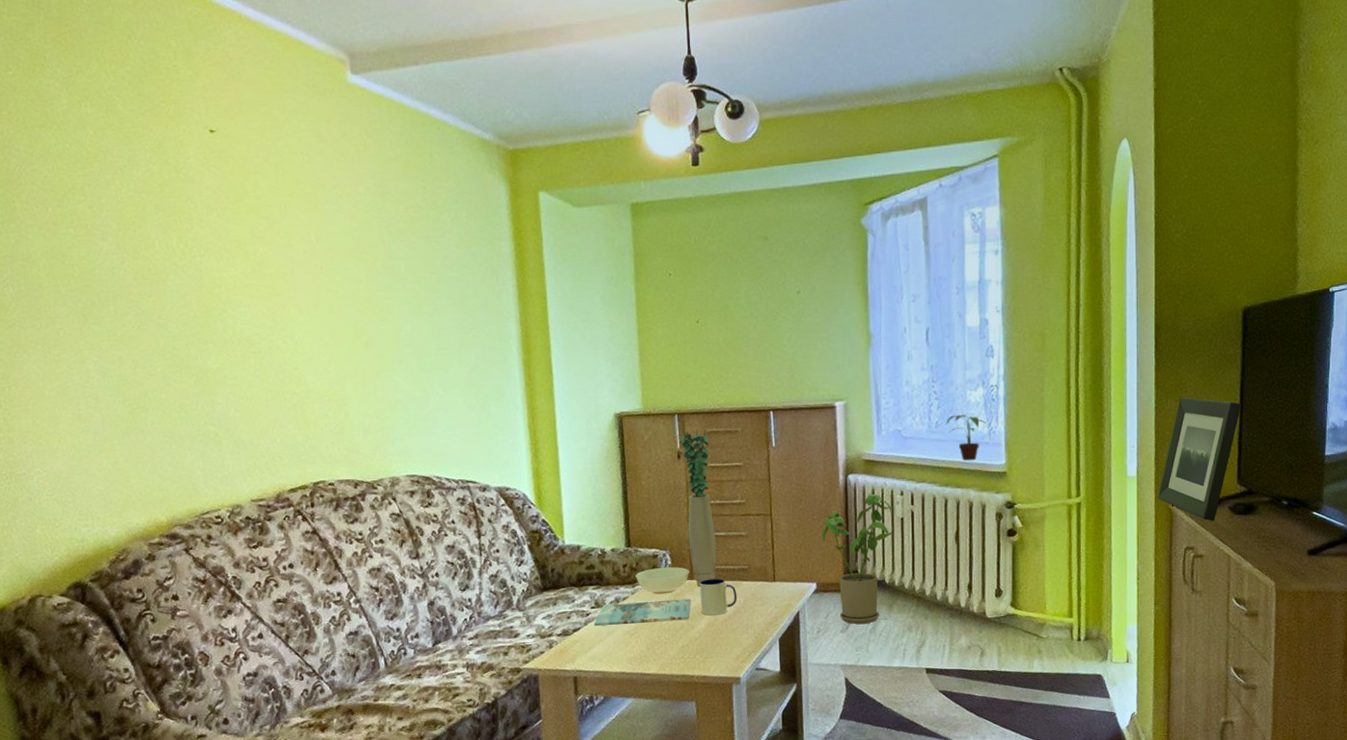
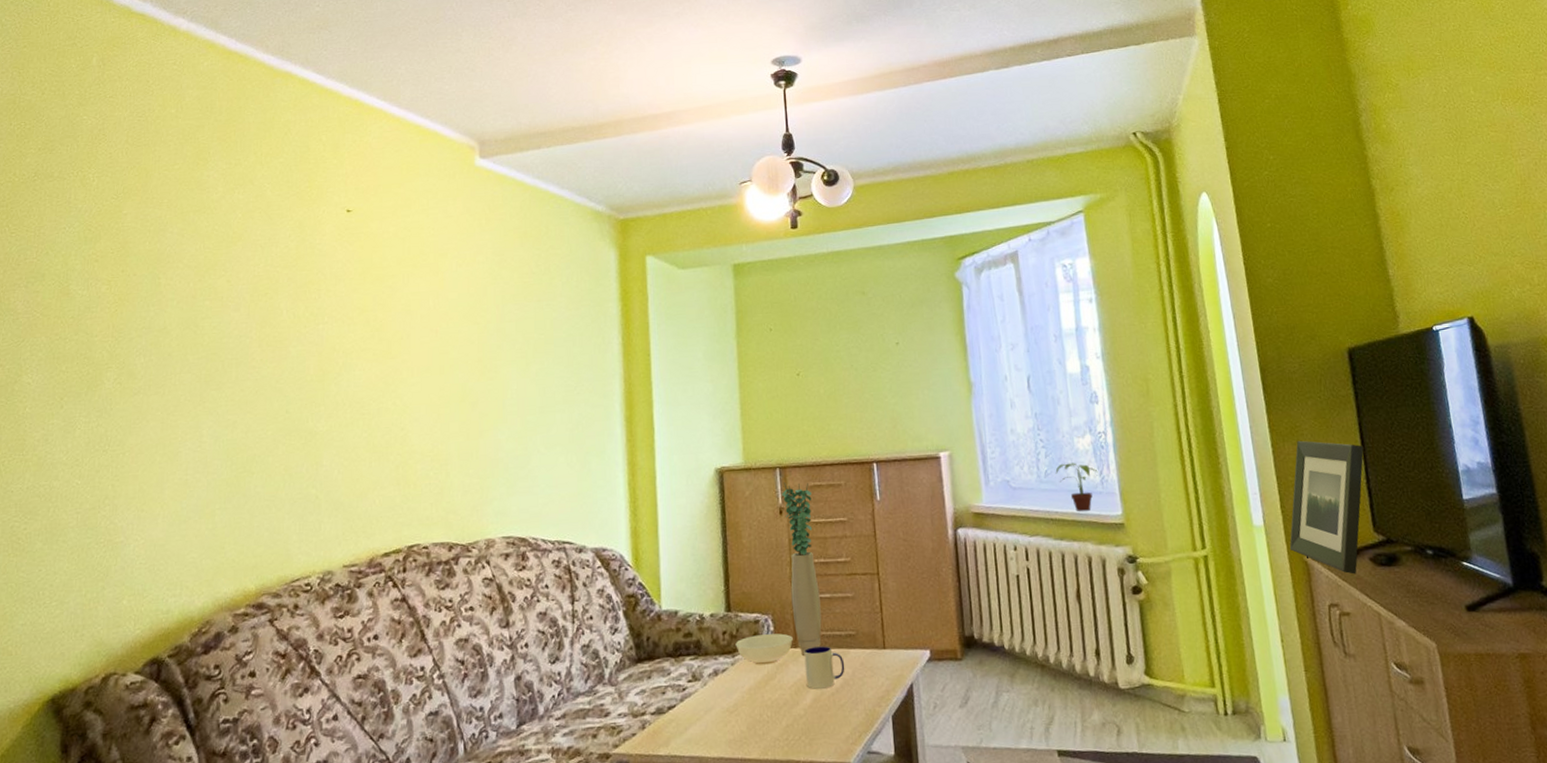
magazine: present [594,598,691,627] -> none [690,669,795,704]
house plant: present [822,493,894,624] -> none [933,549,1009,698]

